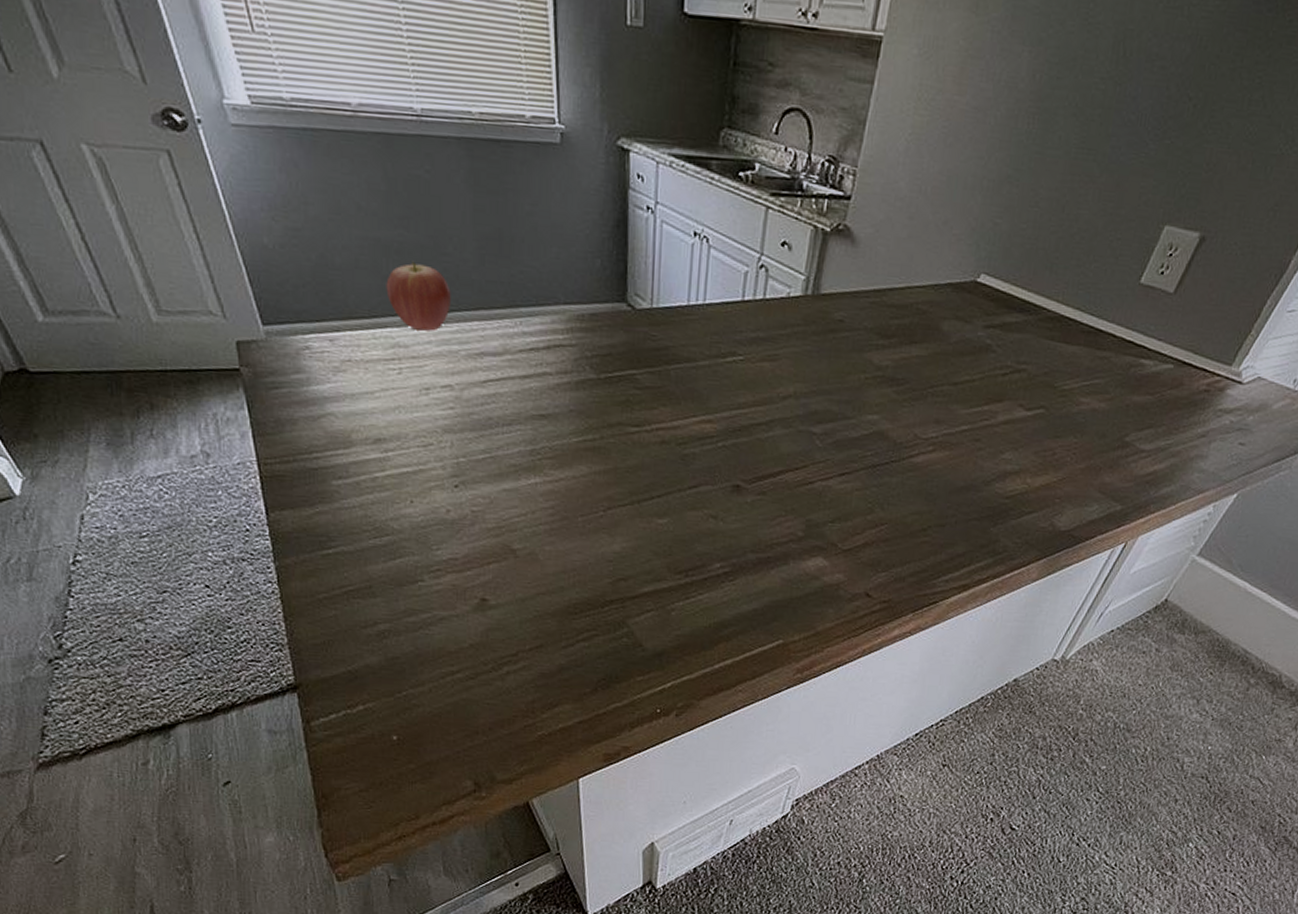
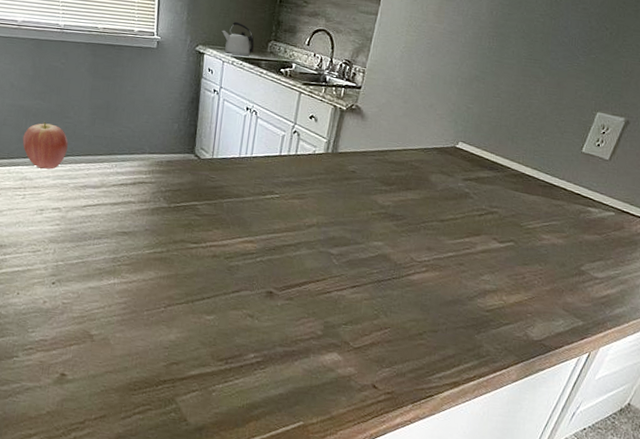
kettle: none [652,98,701,154] -> present [221,21,255,57]

